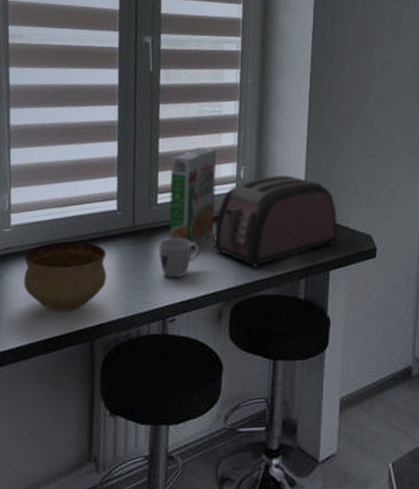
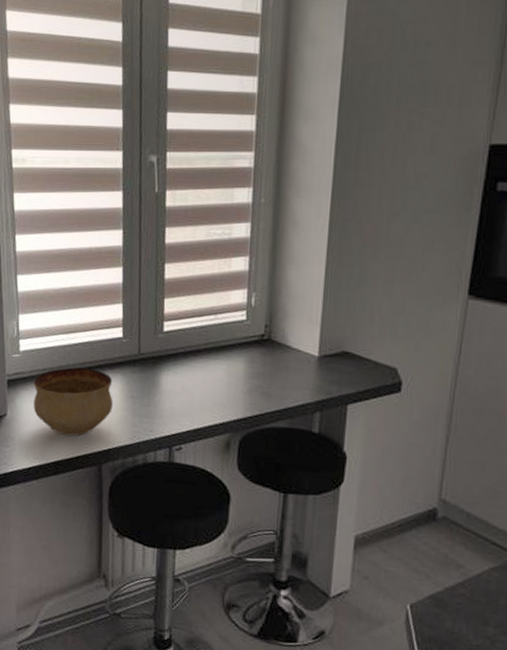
mug: present [158,237,200,279] -> none [164,366,208,408]
cereal box: present [168,147,217,249] -> none [175,272,226,378]
toaster: present [213,174,338,268] -> none [221,302,358,399]

